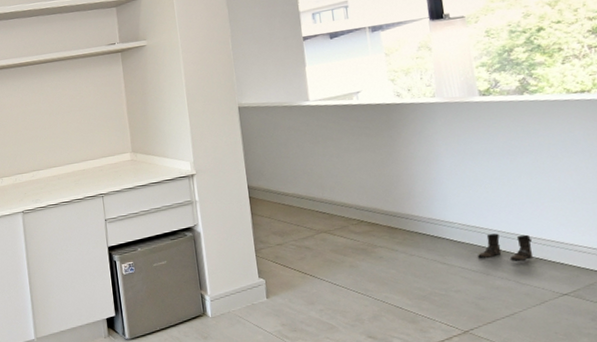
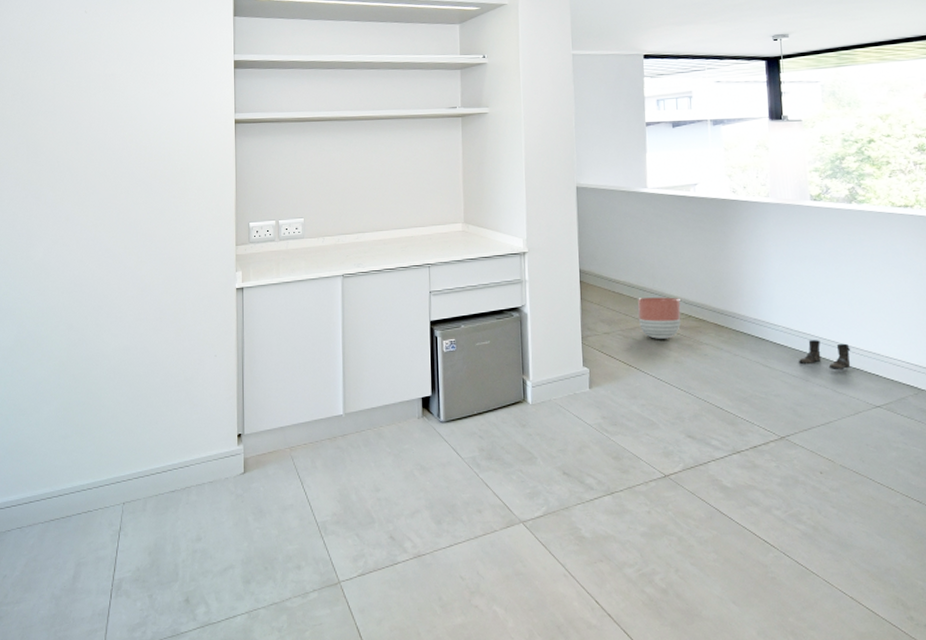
planter: none [308,204,353,246] -> present [638,297,681,339]

